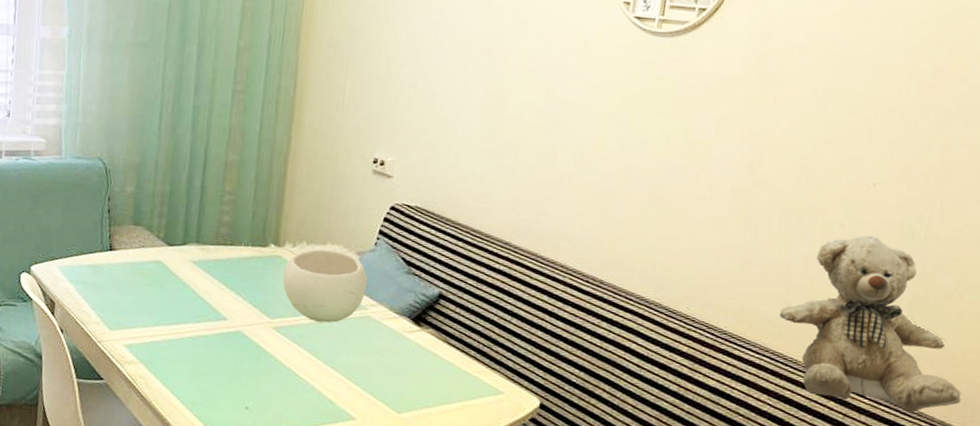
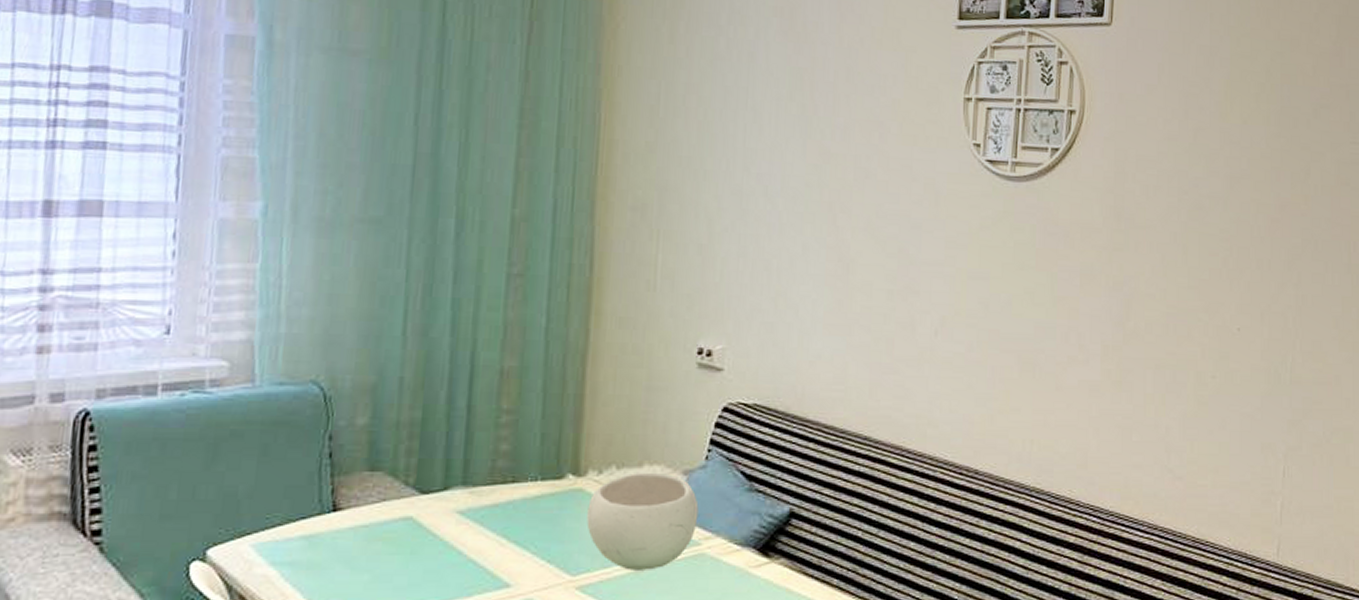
teddy bear: present [779,235,962,414] -> none [1163,385,1342,577]

